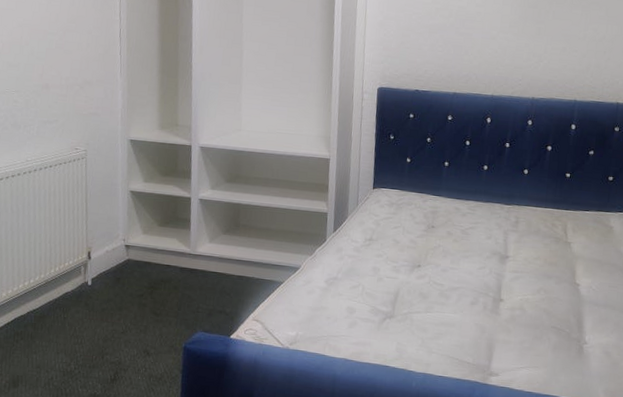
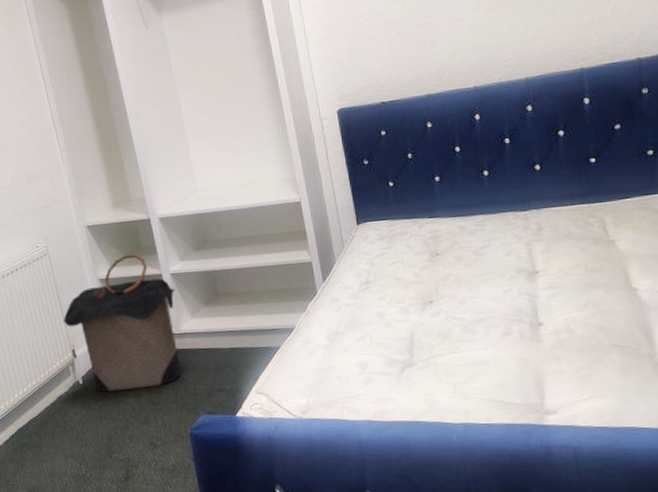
laundry hamper: none [85,173,200,299] -> present [63,254,182,392]

